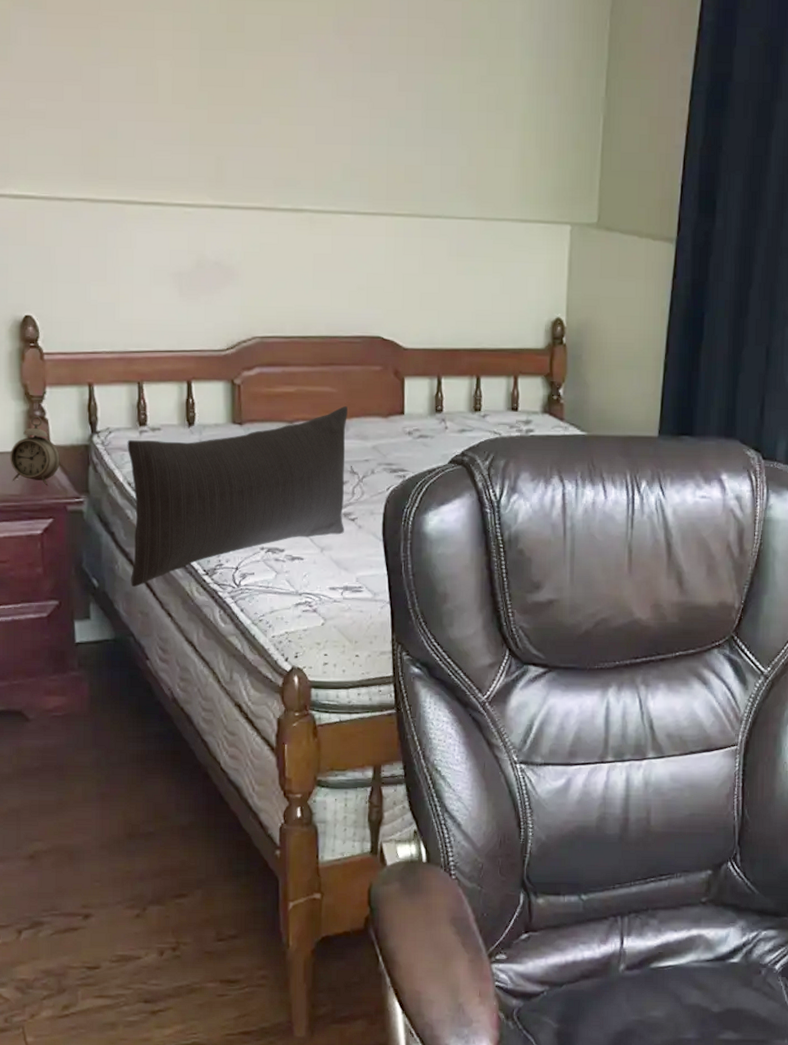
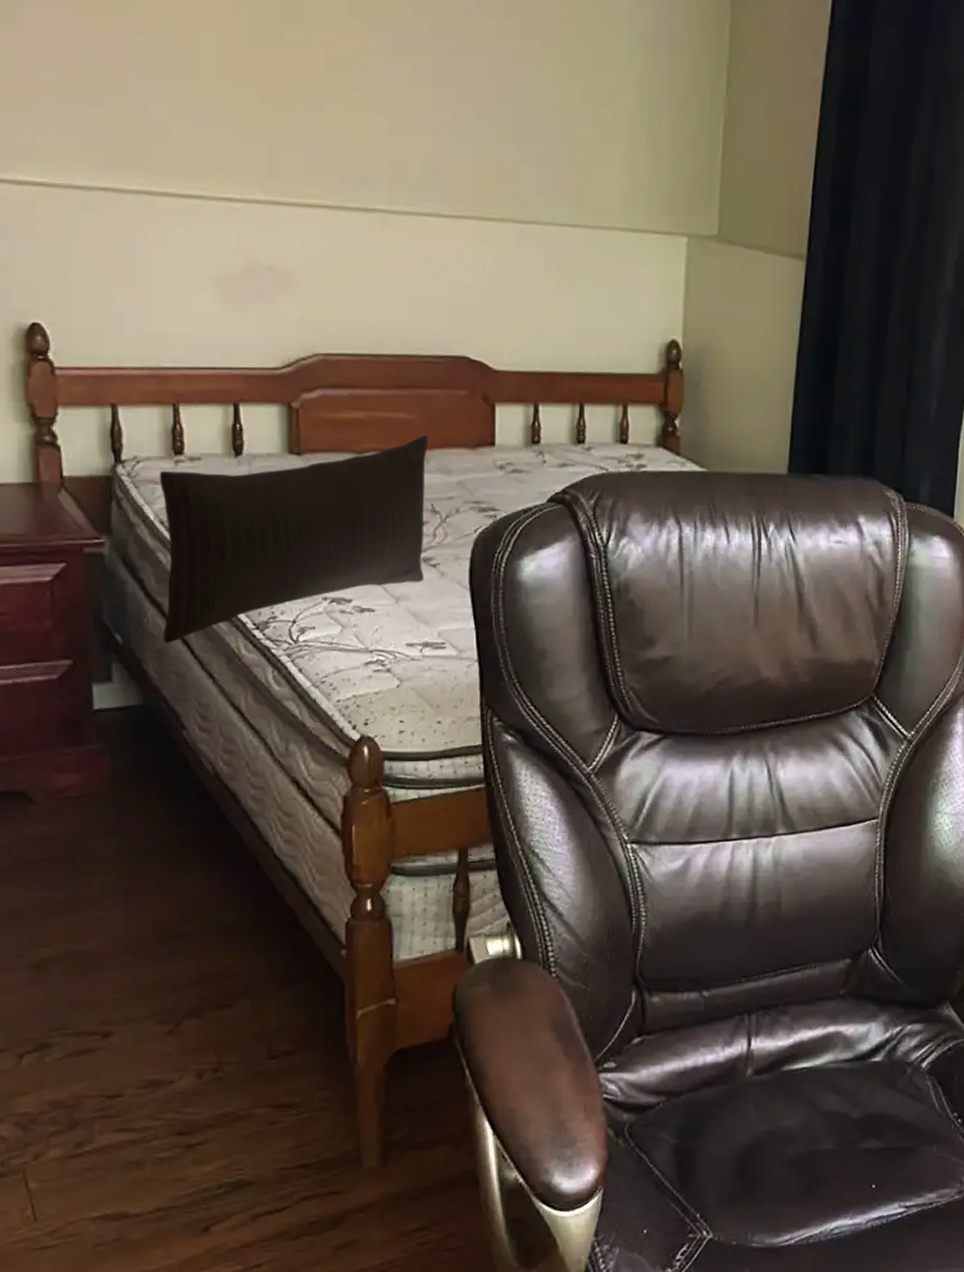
alarm clock: present [10,416,60,485] -> none [11,442,75,523]

